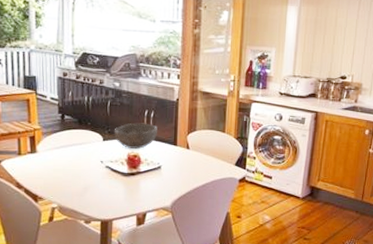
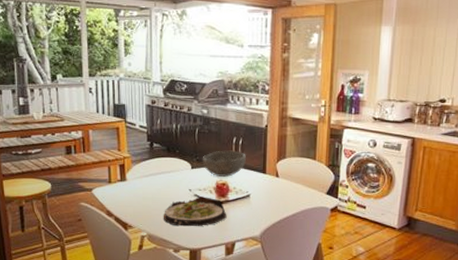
salad plate: none [74,168,138,198] -> present [163,196,227,227]

